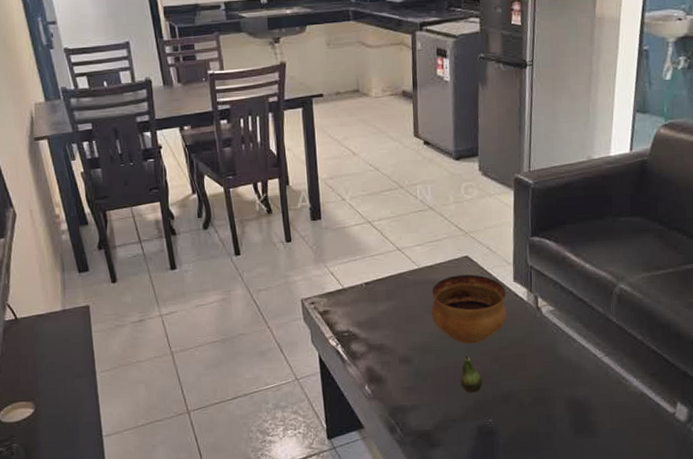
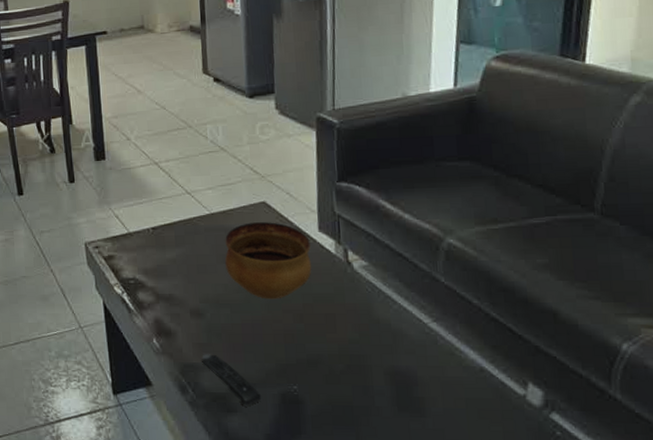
remote control: none [409,396,462,441] -> present [202,354,262,407]
fruit: present [460,354,483,393] -> none [259,311,286,355]

